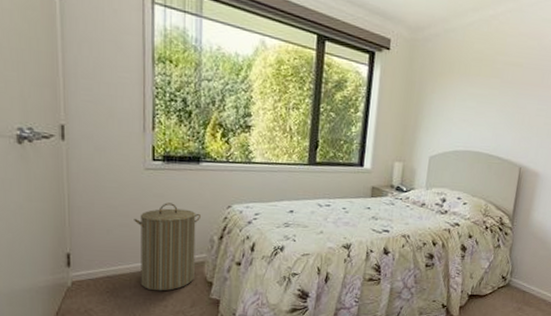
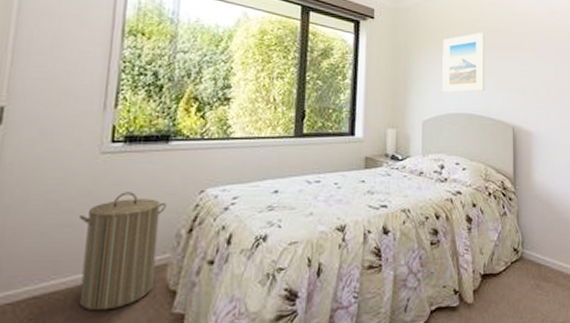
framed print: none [452,67,505,130] -> present [442,32,485,93]

